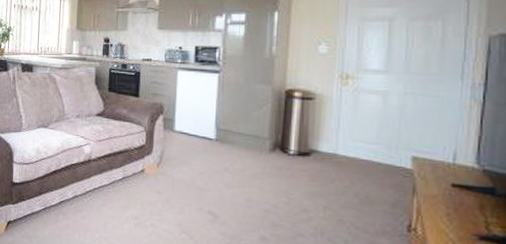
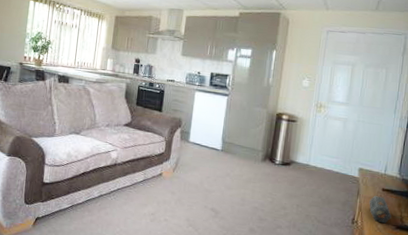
speaker: none [432,194,470,233] -> present [369,196,392,224]

